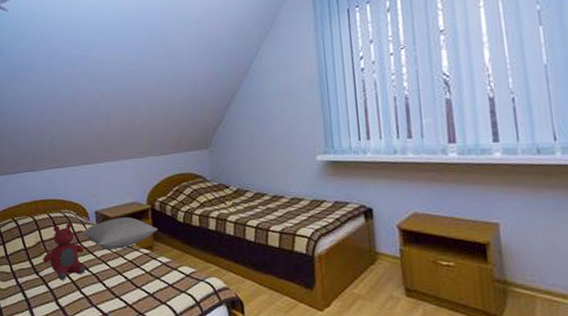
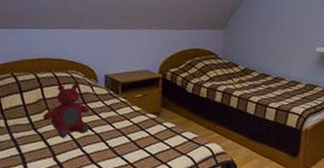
pillow: present [81,217,157,249] -> none [87,83,166,112]

